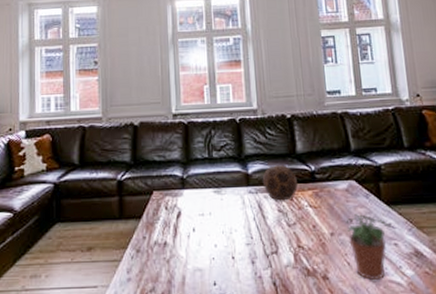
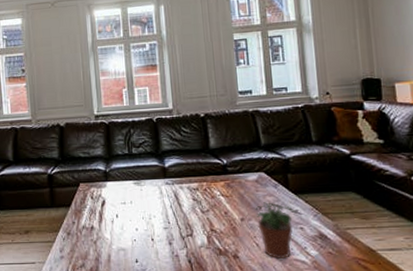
soccer ball: present [262,165,298,201] -> none [178,159,211,191]

